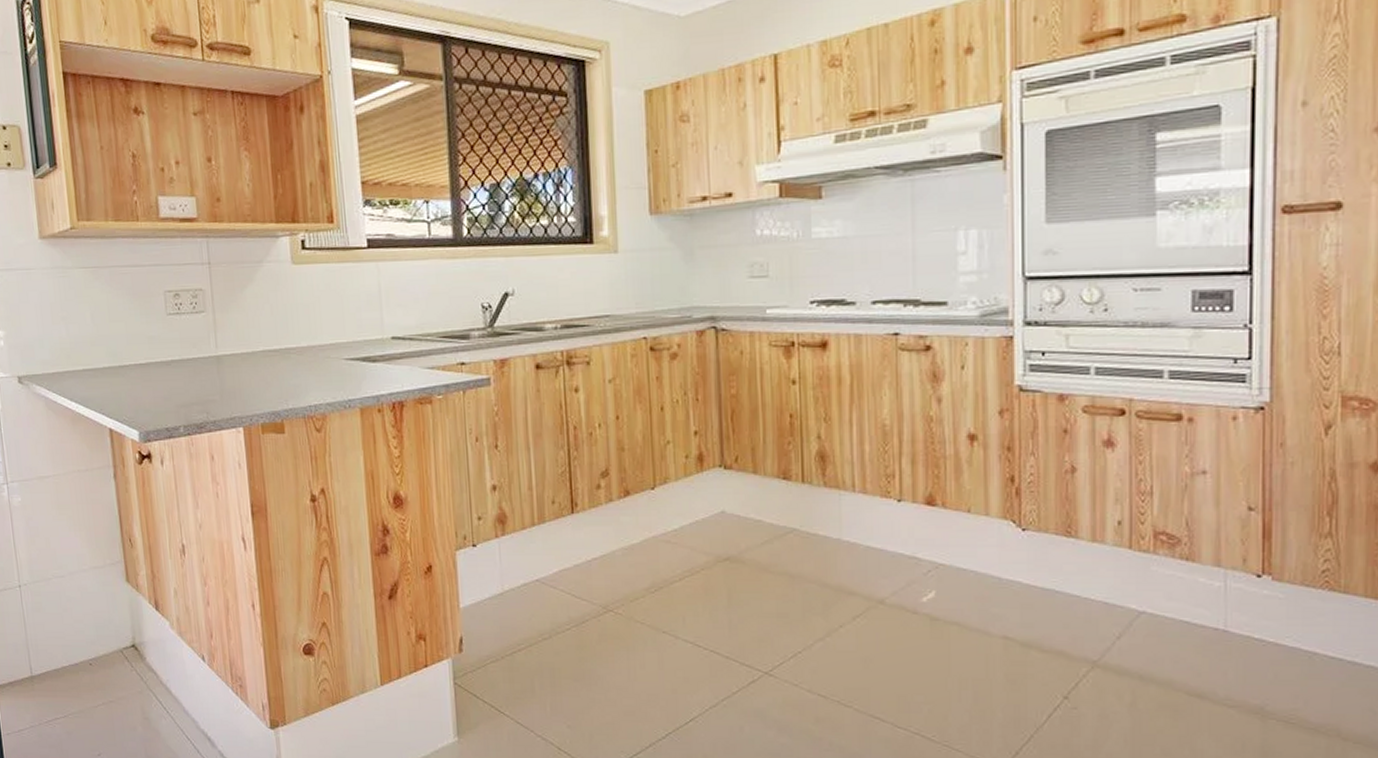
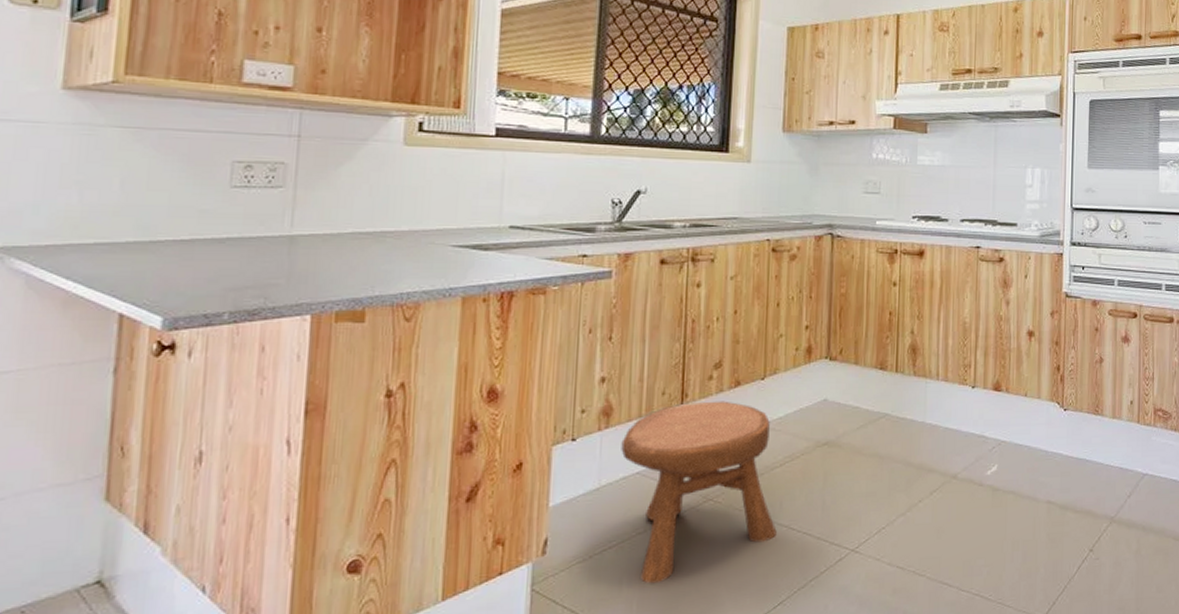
stool: none [518,511,682,688] -> present [621,401,777,584]

